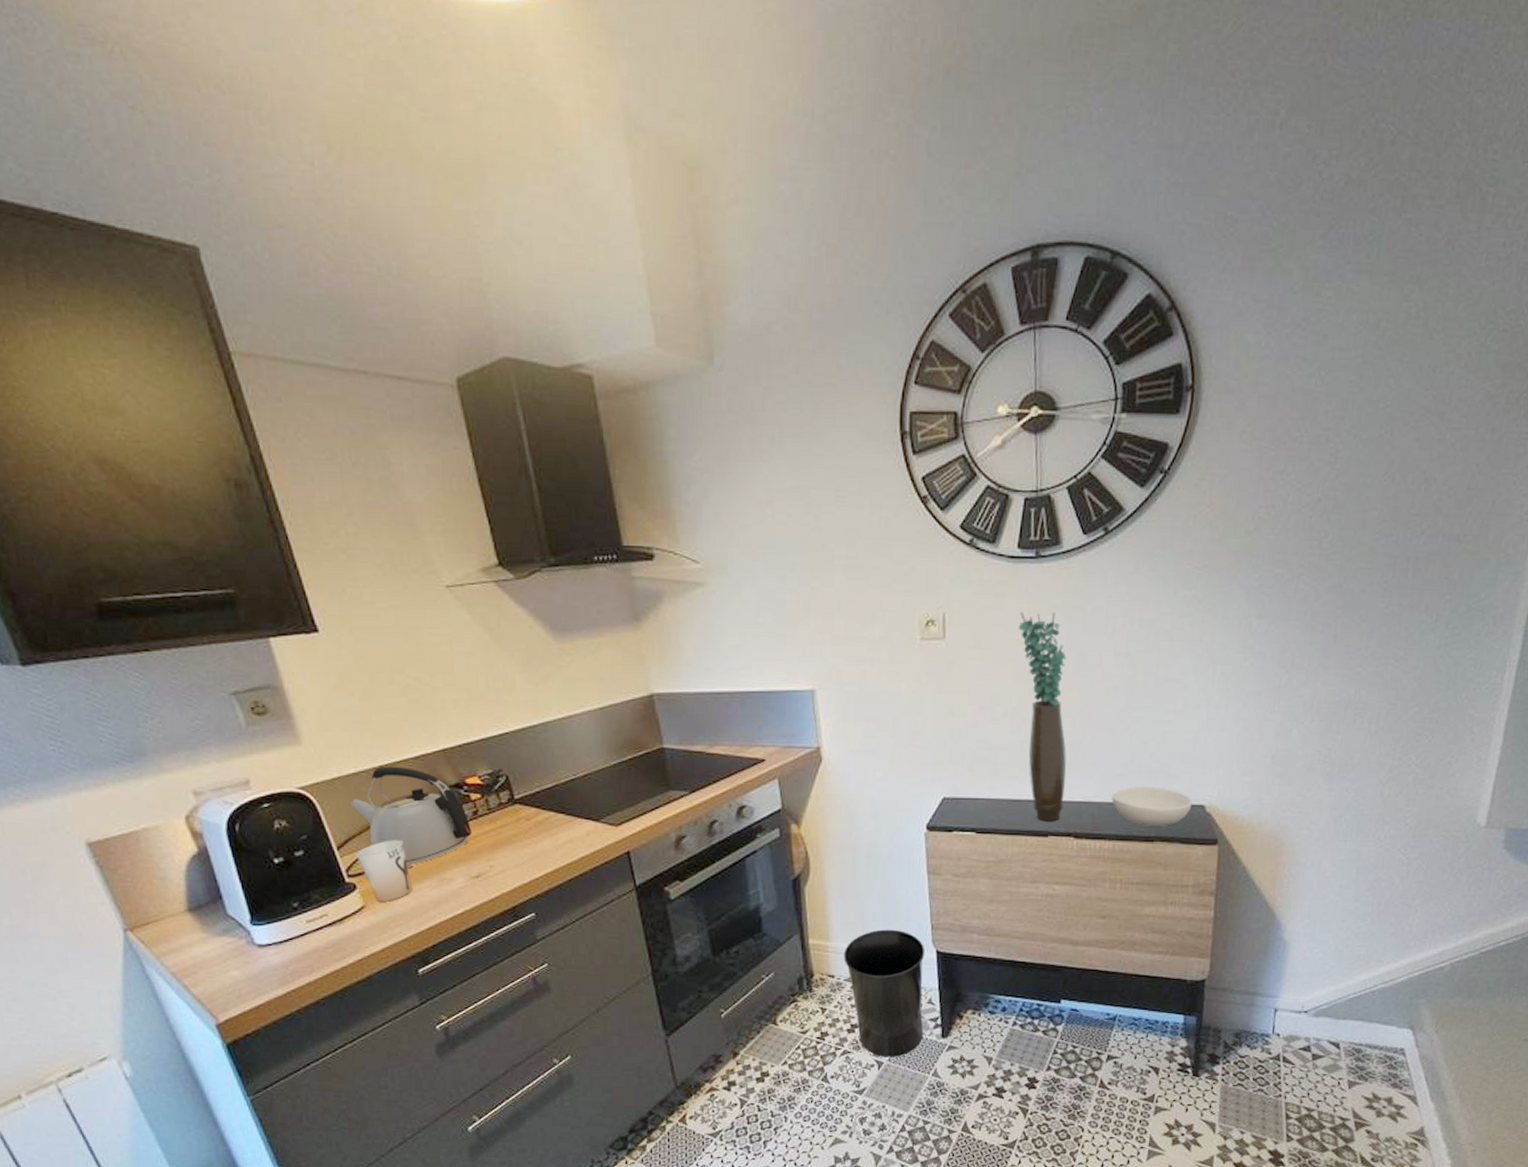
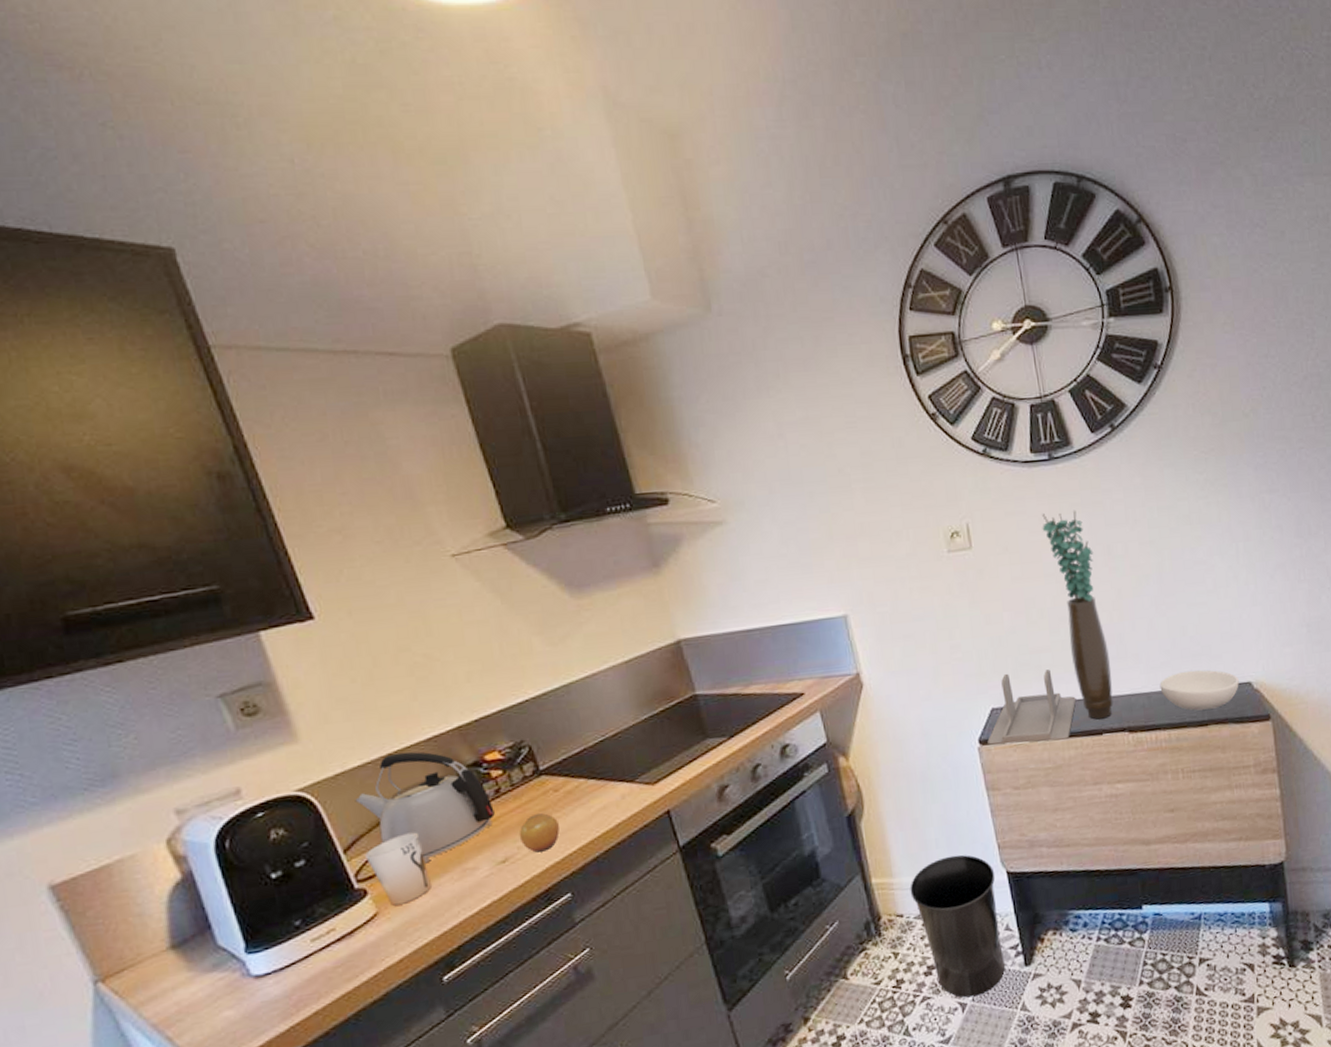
fruit: none [492,839,529,873] -> present [518,813,560,853]
napkin holder: none [935,766,1027,836] -> present [987,669,1076,745]

